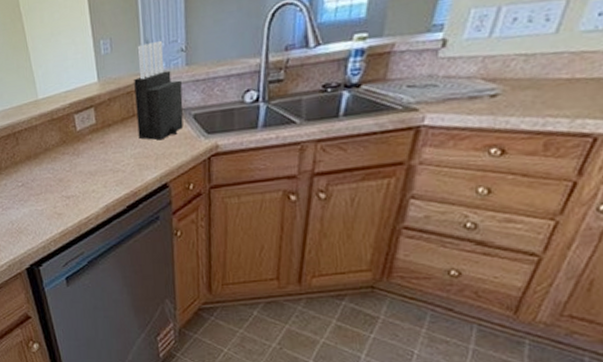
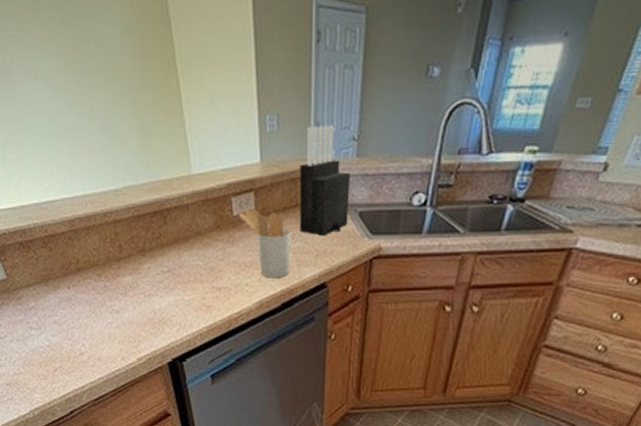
utensil holder: none [81,122,132,183] -> present [238,209,291,277]

